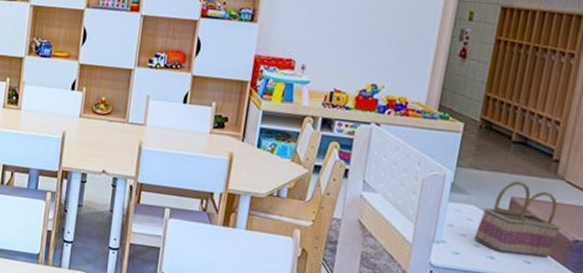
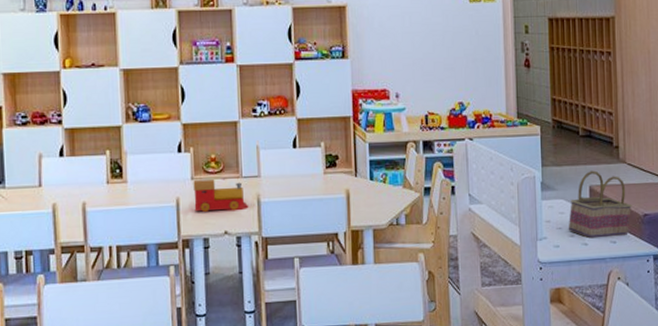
toy train: none [78,118,129,154] -> present [193,180,248,213]

